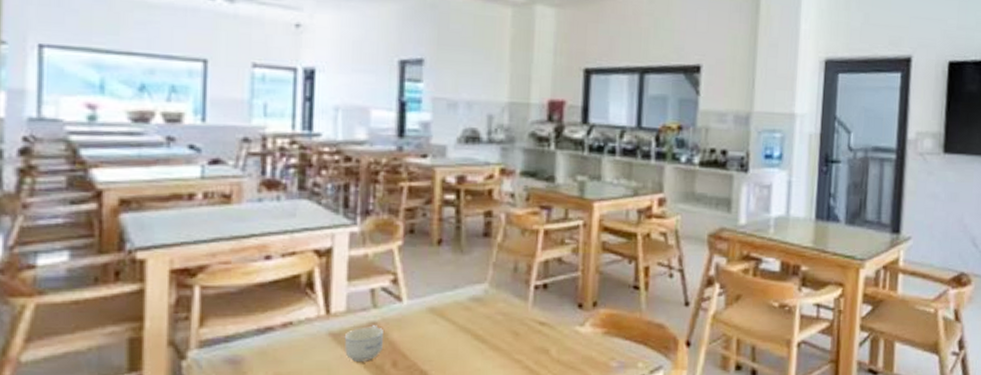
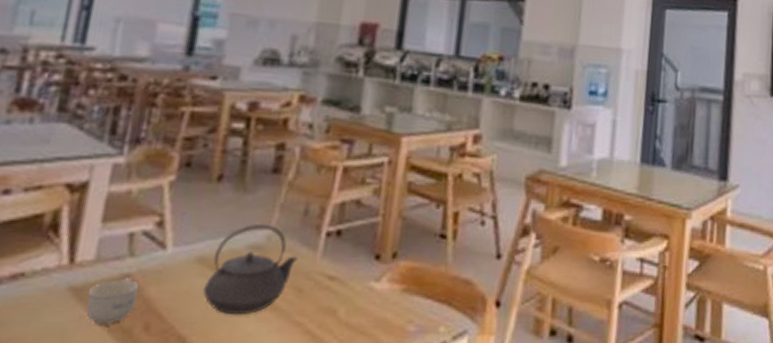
teapot: none [436,279,513,355] -> present [202,223,299,316]

